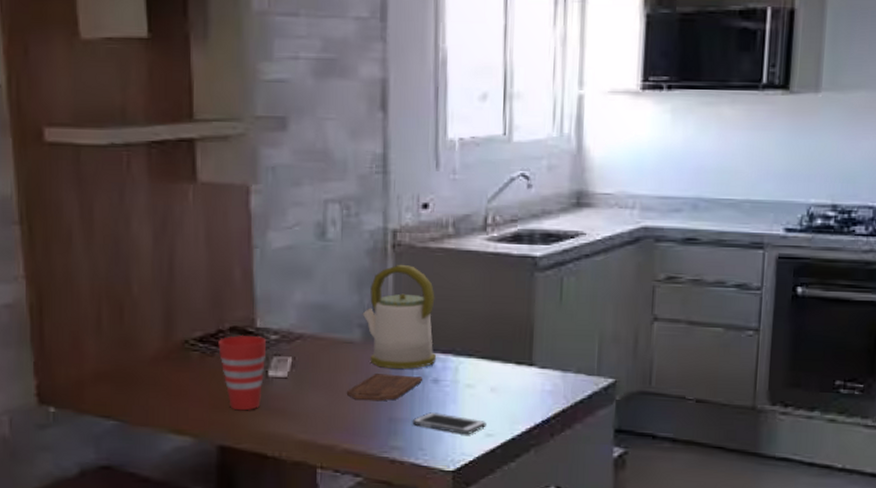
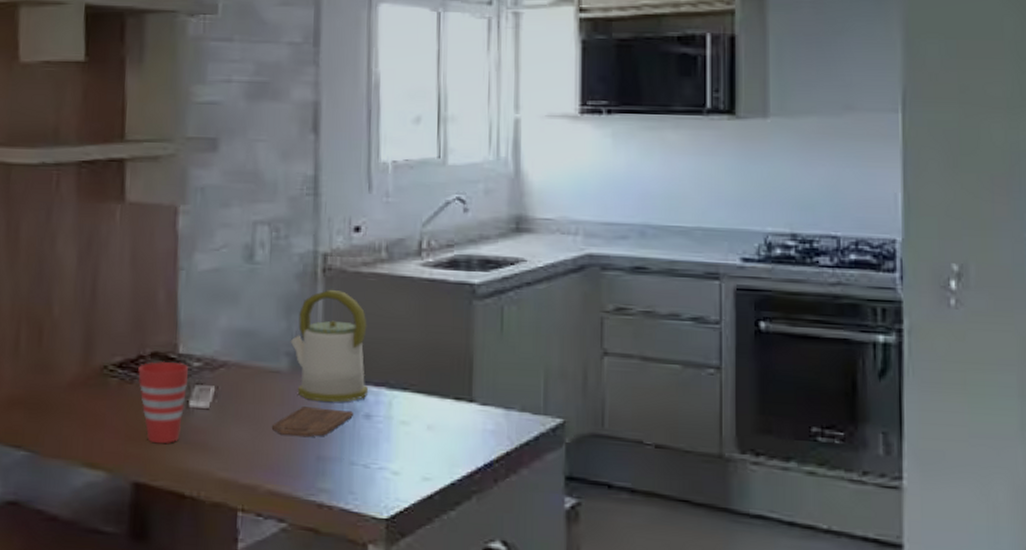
cell phone: present [412,412,487,434] -> none [341,451,423,477]

